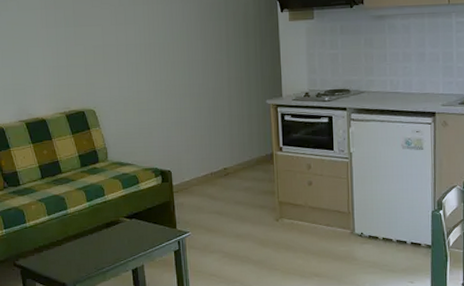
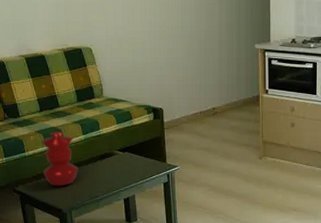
vase: none [43,199,83,259] -> present [42,131,78,186]

